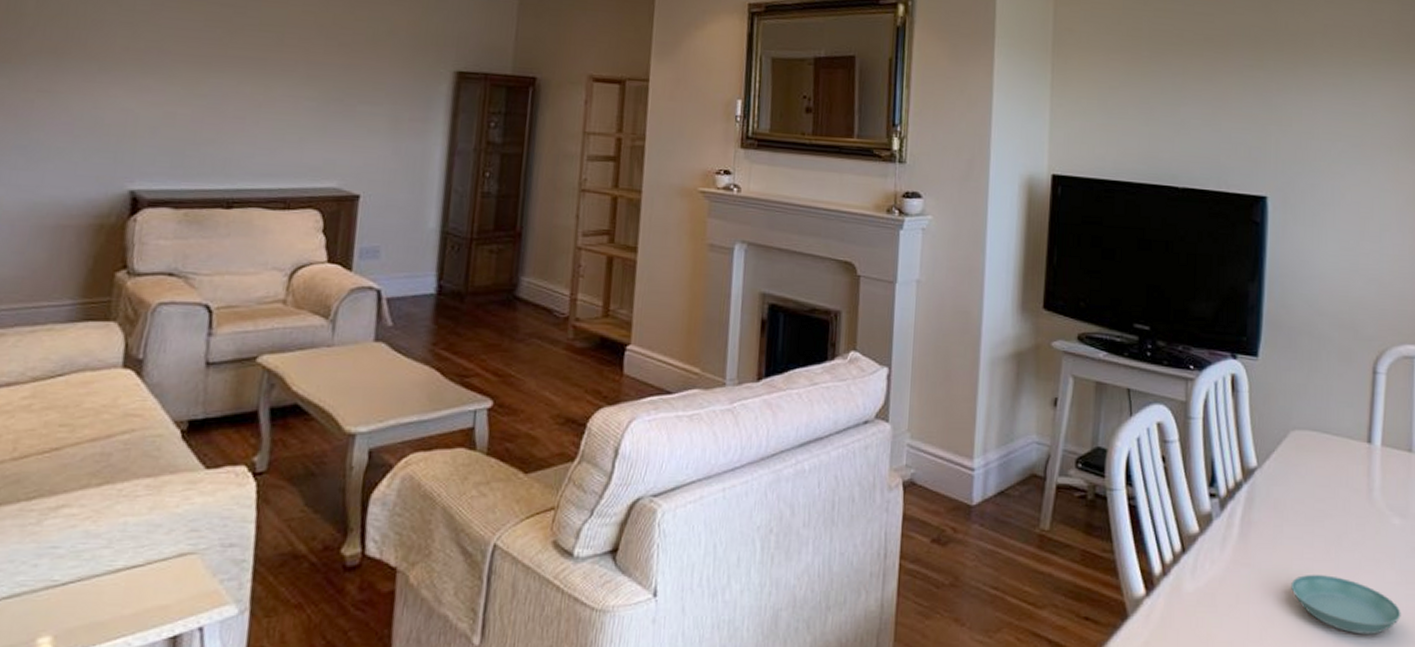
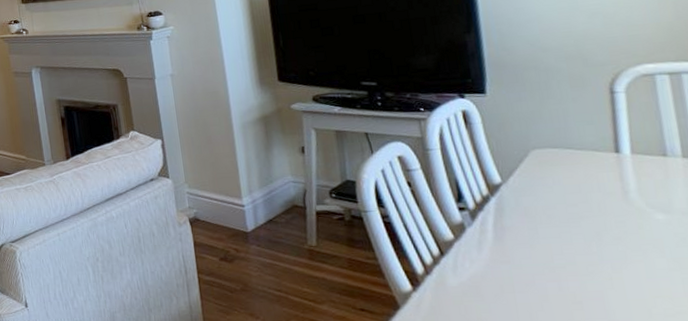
saucer: present [1291,575,1401,634] -> none [555,266,680,314]

